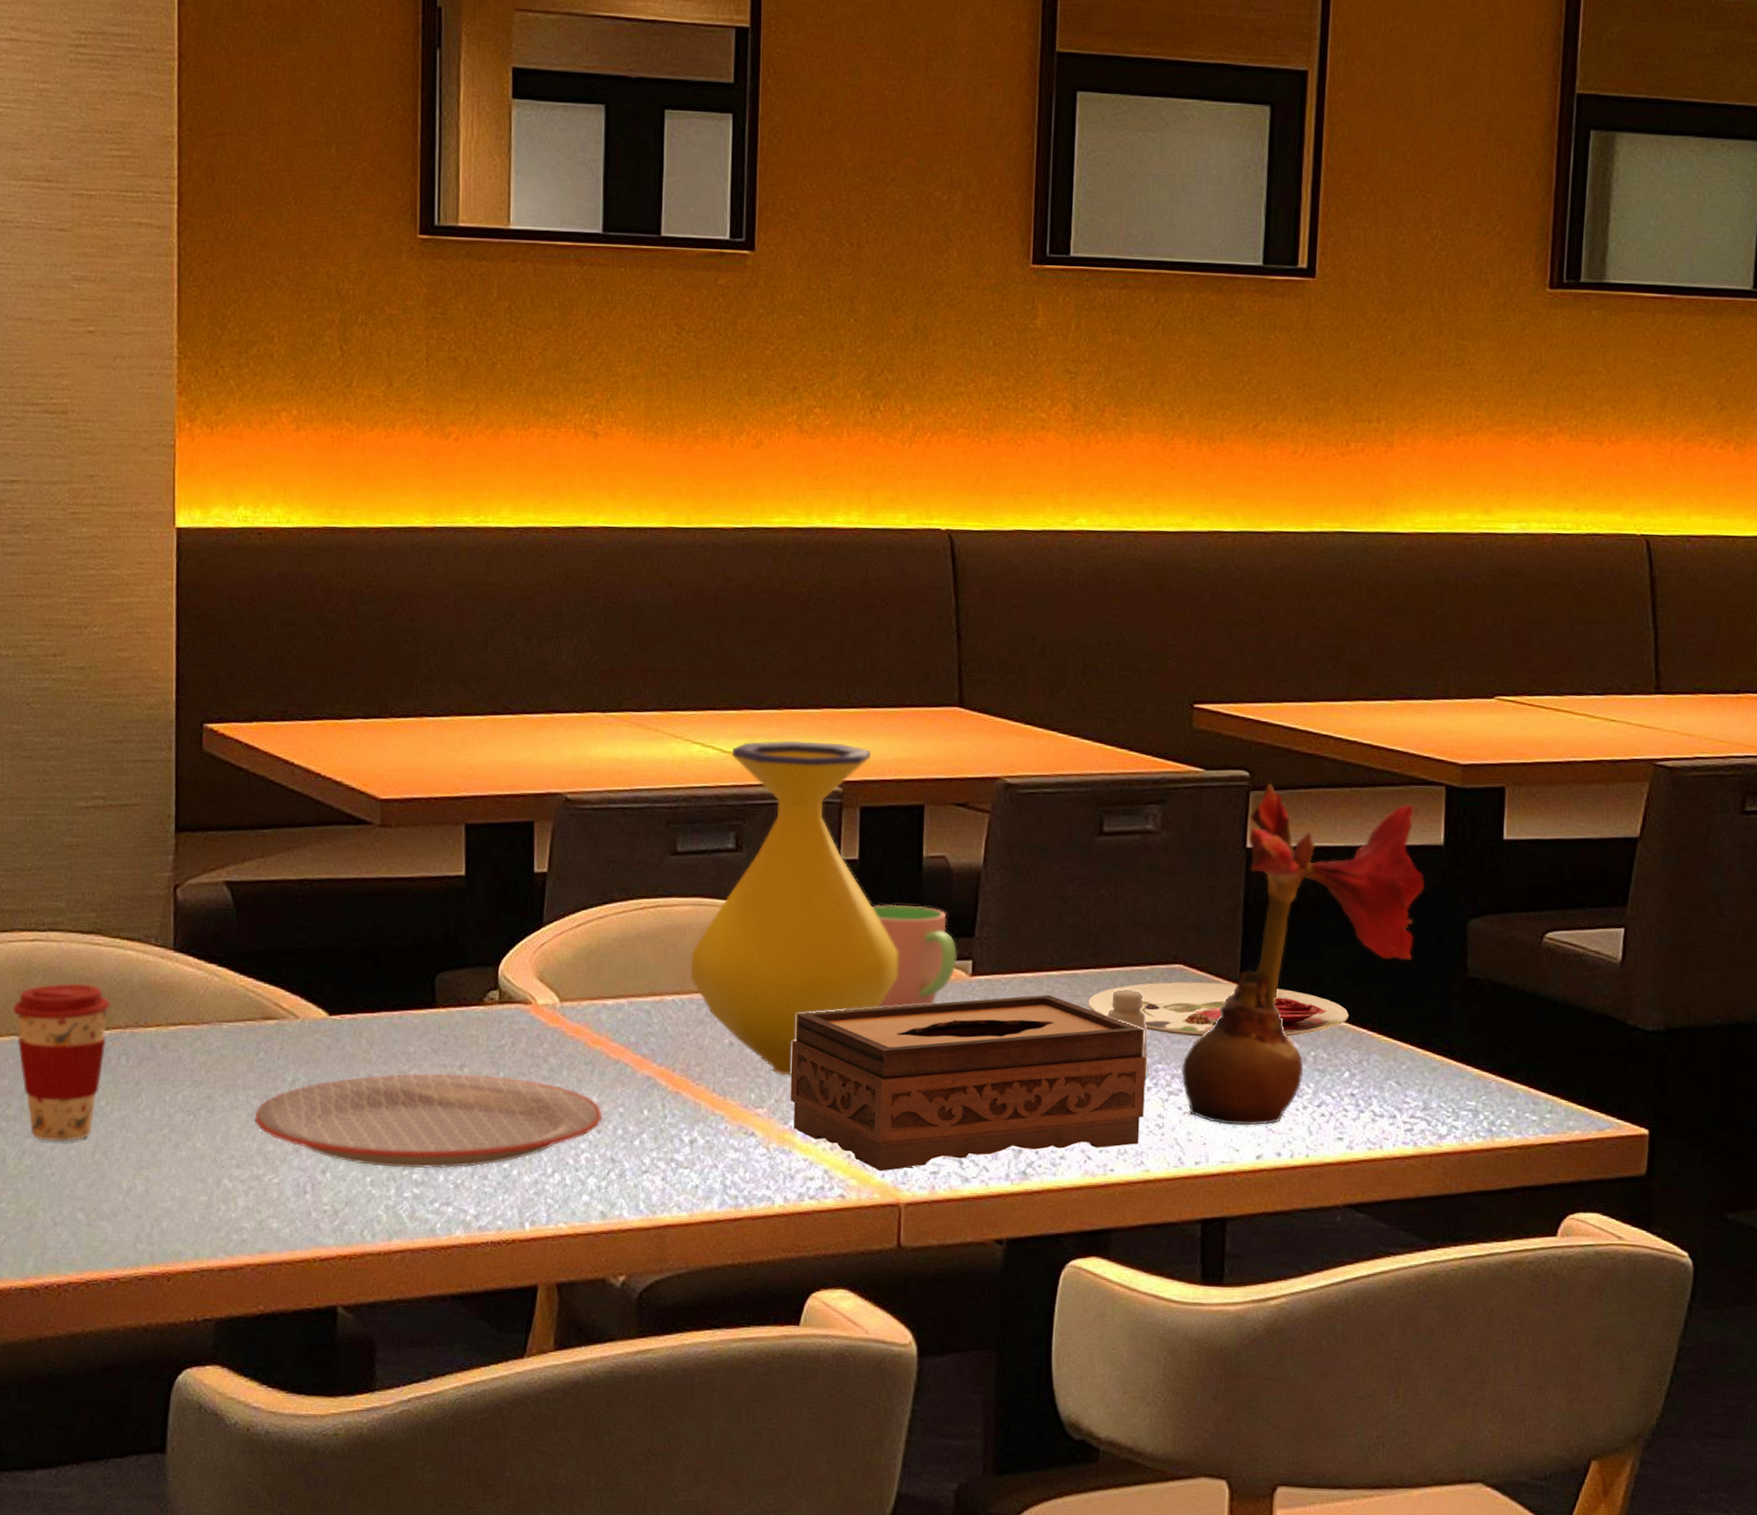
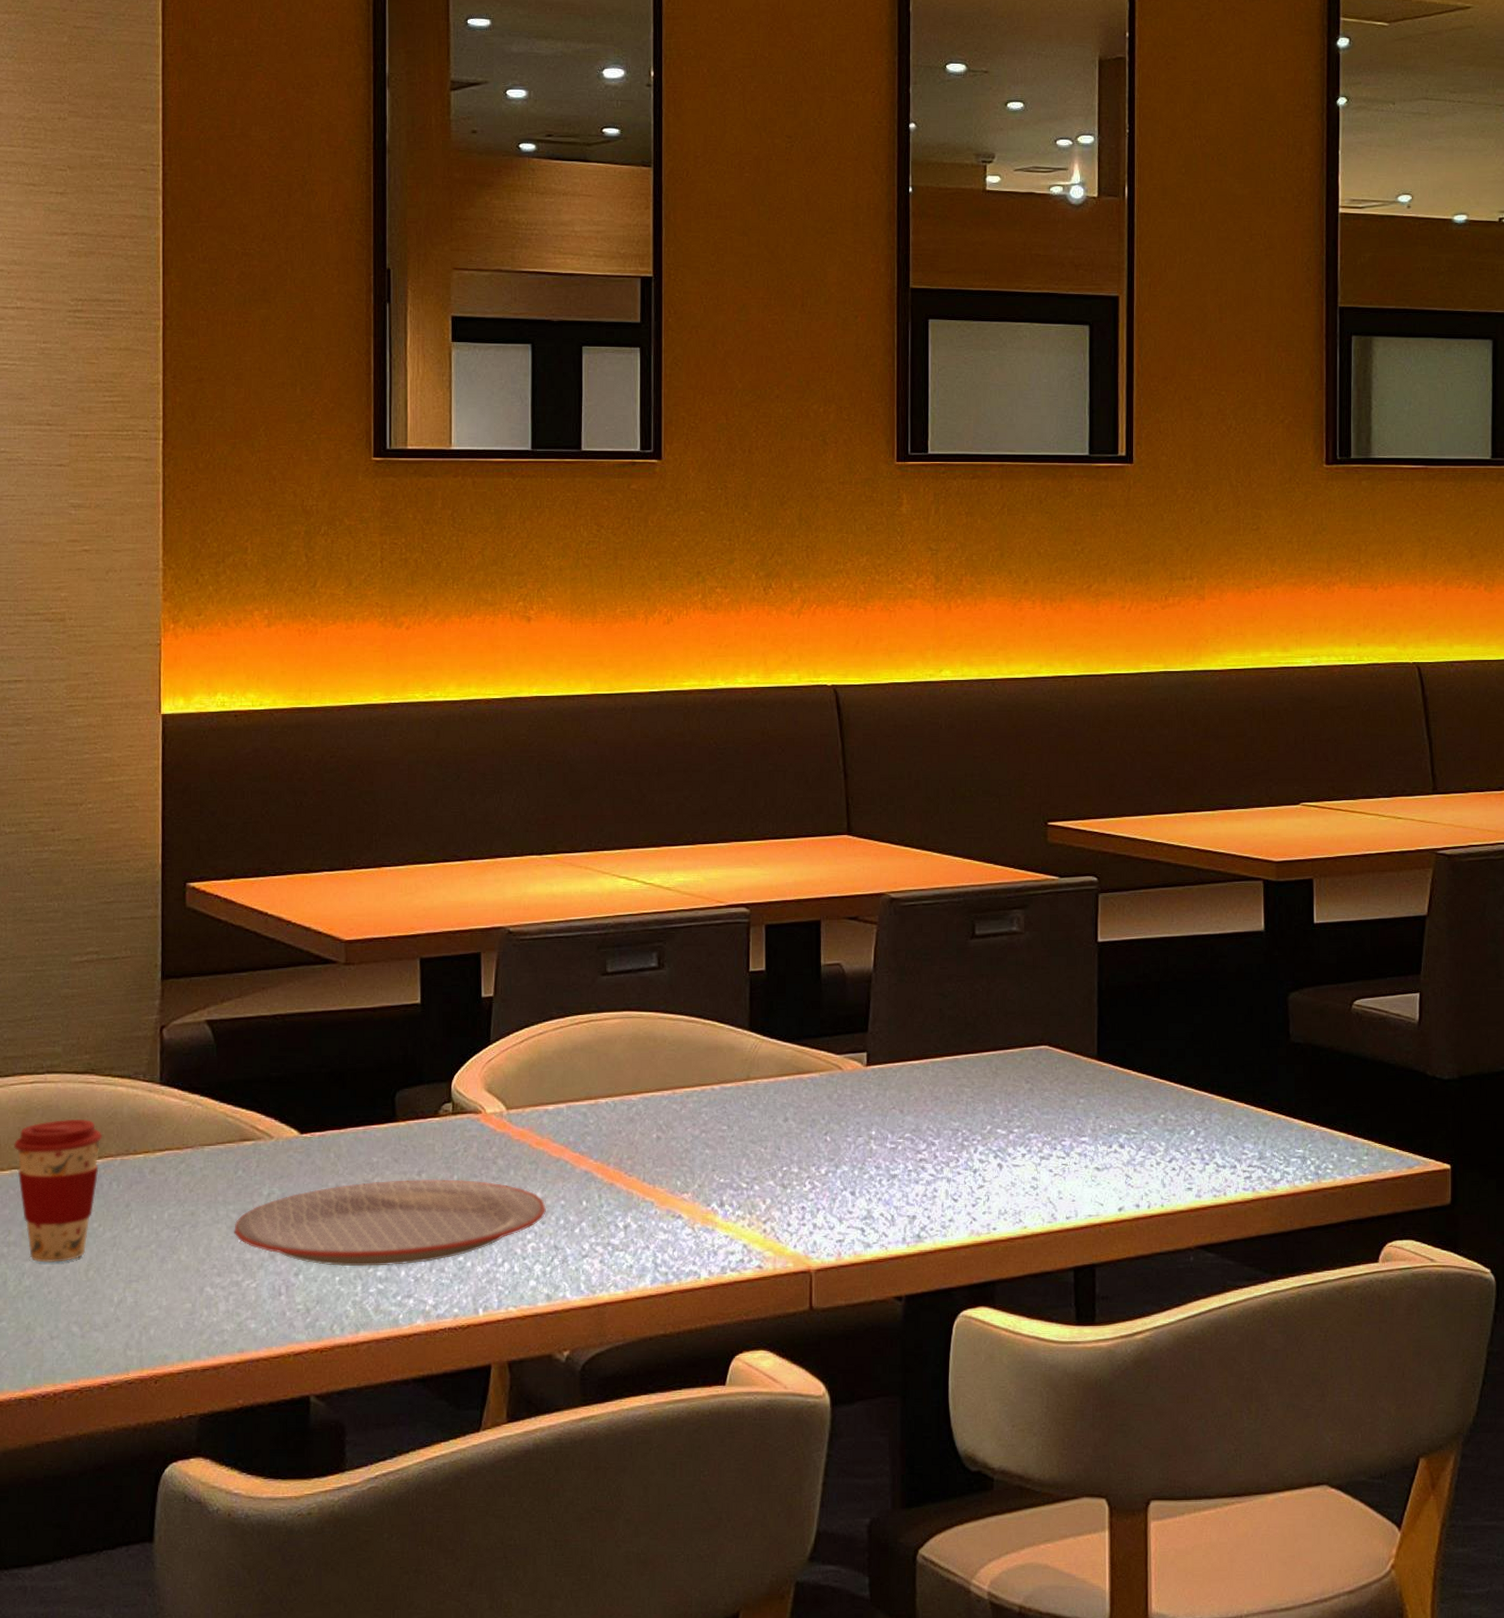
vase: present [690,740,899,1076] -> none [621,871,803,1163]
tissue box: present [790,994,1146,1172] -> none [711,1078,1020,1243]
cup: present [871,904,957,1008] -> none [777,1007,853,1099]
plate: present [1088,981,1349,1037] -> none [968,1059,1191,1108]
saltshaker: present [1107,989,1149,1077] -> none [985,1070,1023,1145]
flower: present [1181,784,1425,1126] -> none [1051,887,1250,1183]

